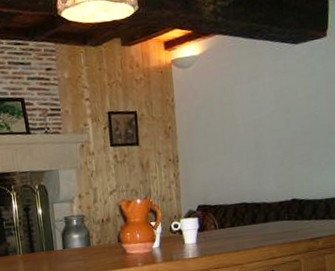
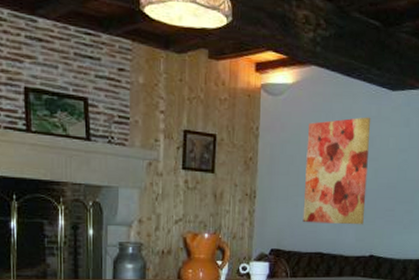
wall art: none [219,72,283,178] -> present [303,117,371,225]

